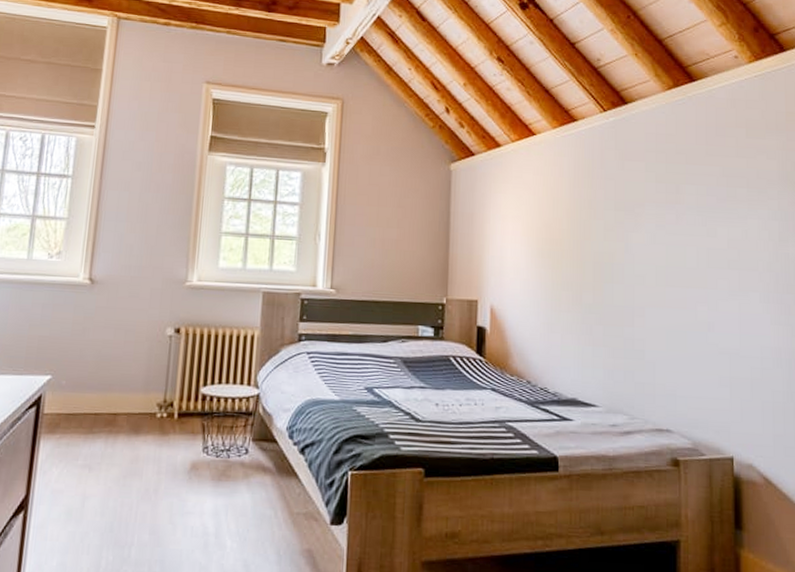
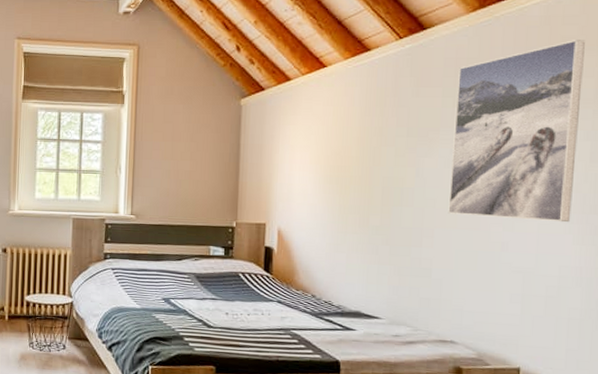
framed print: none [657,123,767,302] -> present [448,40,585,223]

